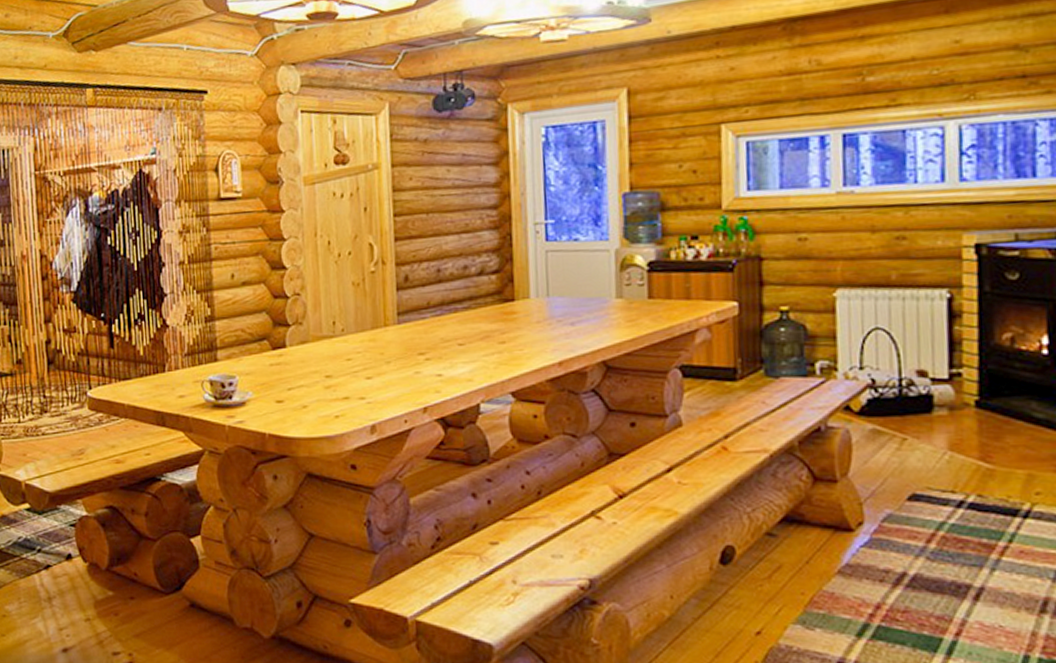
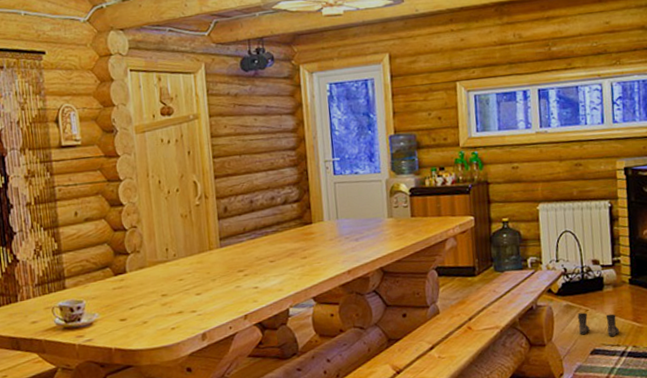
boots: none [890,442,957,478] -> present [577,312,620,336]

